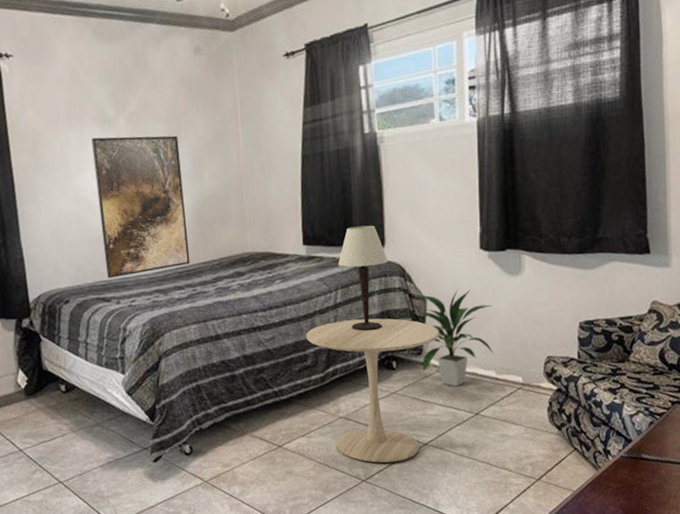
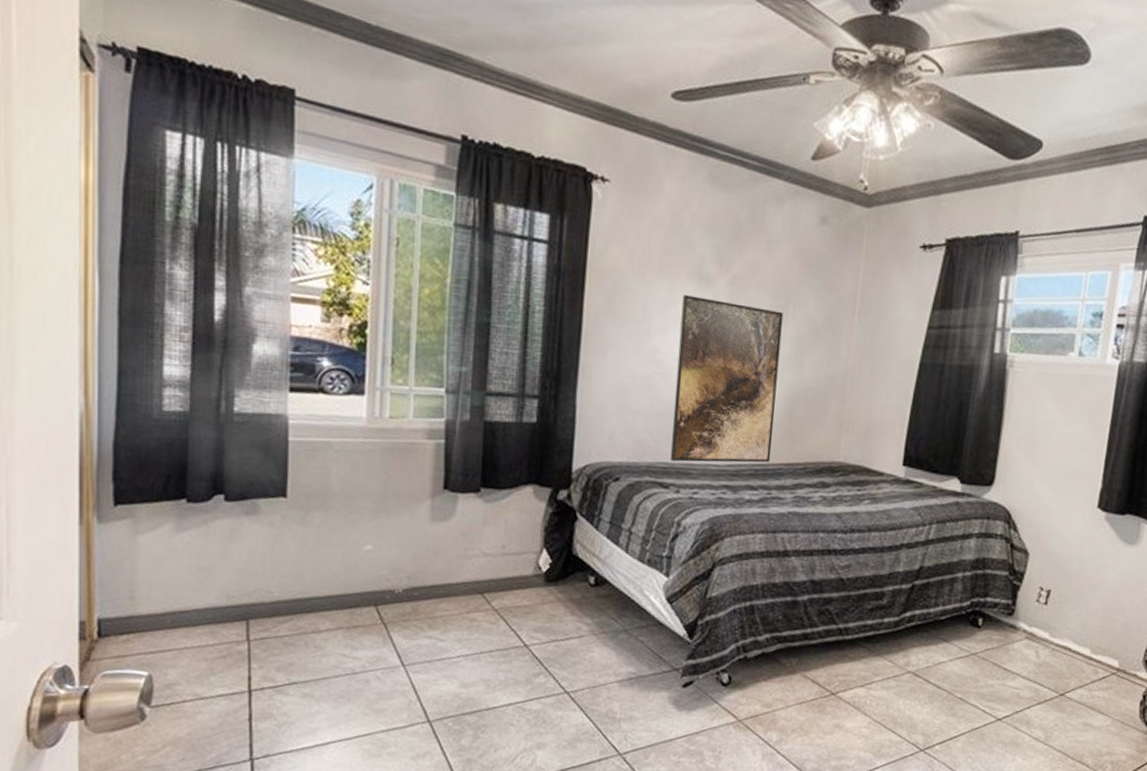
side table: present [305,318,440,463] -> none [886,560,1037,735]
table lamp: present [337,225,388,332] -> none [937,455,995,579]
indoor plant: present [413,289,495,387] -> none [1010,548,1100,660]

